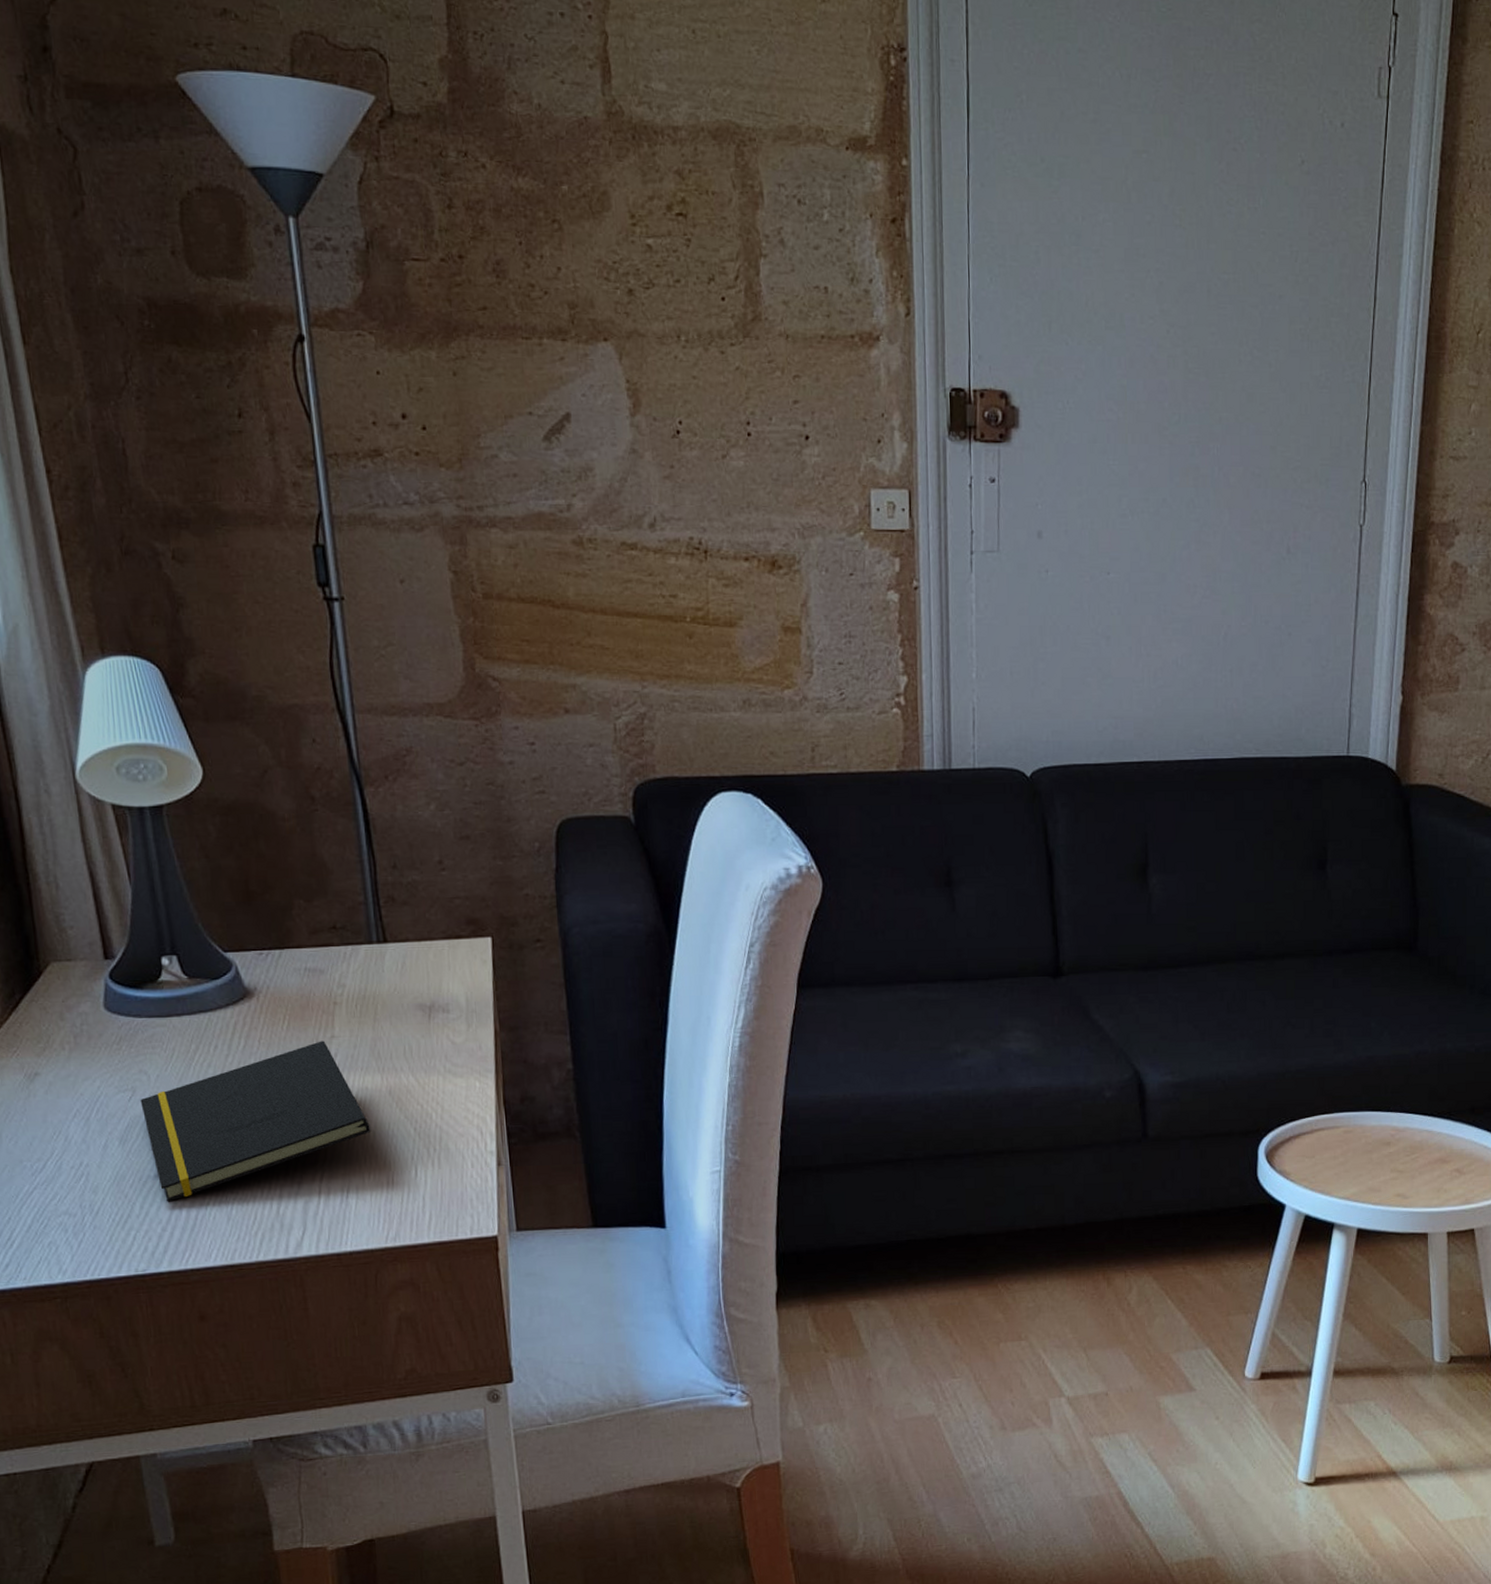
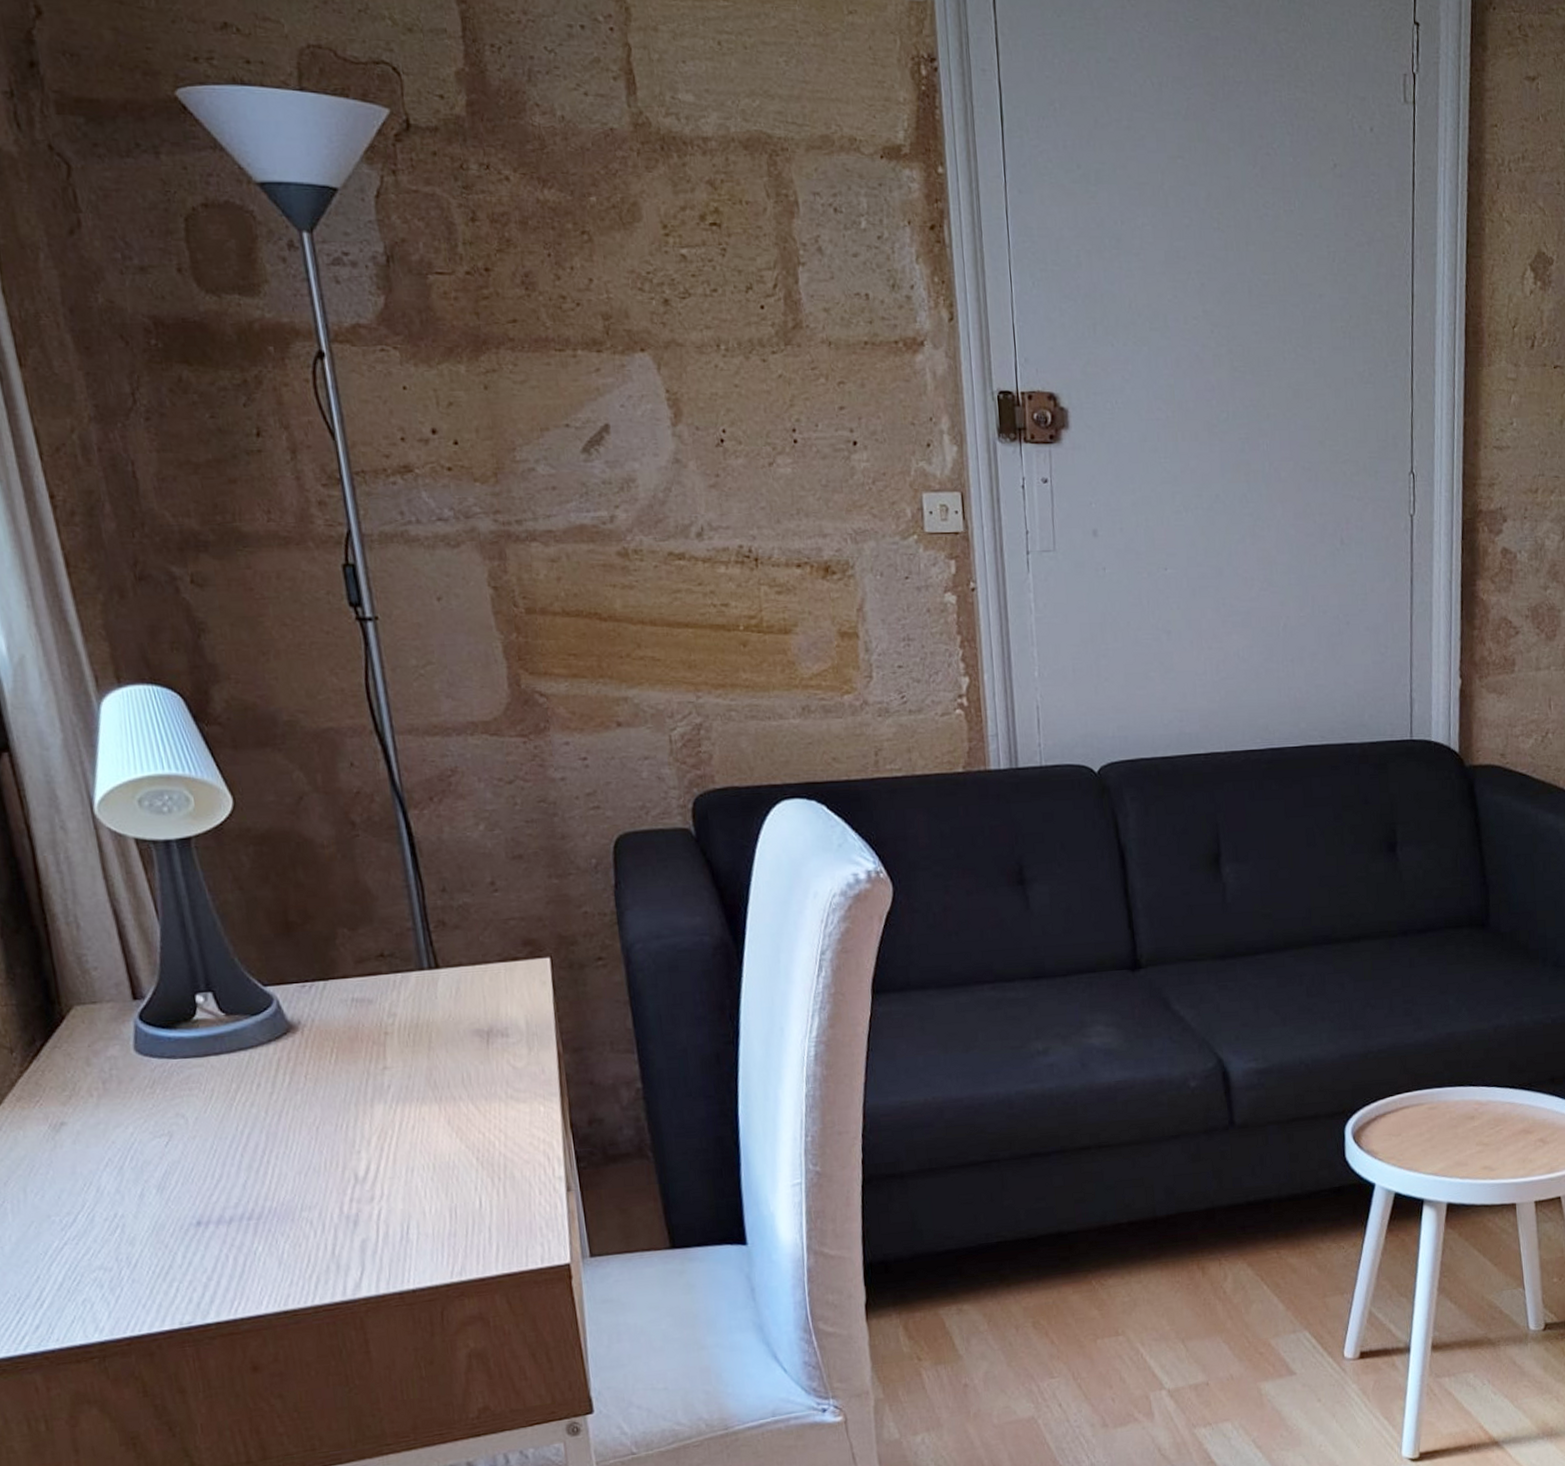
notepad: present [140,1041,370,1202] -> none [178,1072,430,1250]

